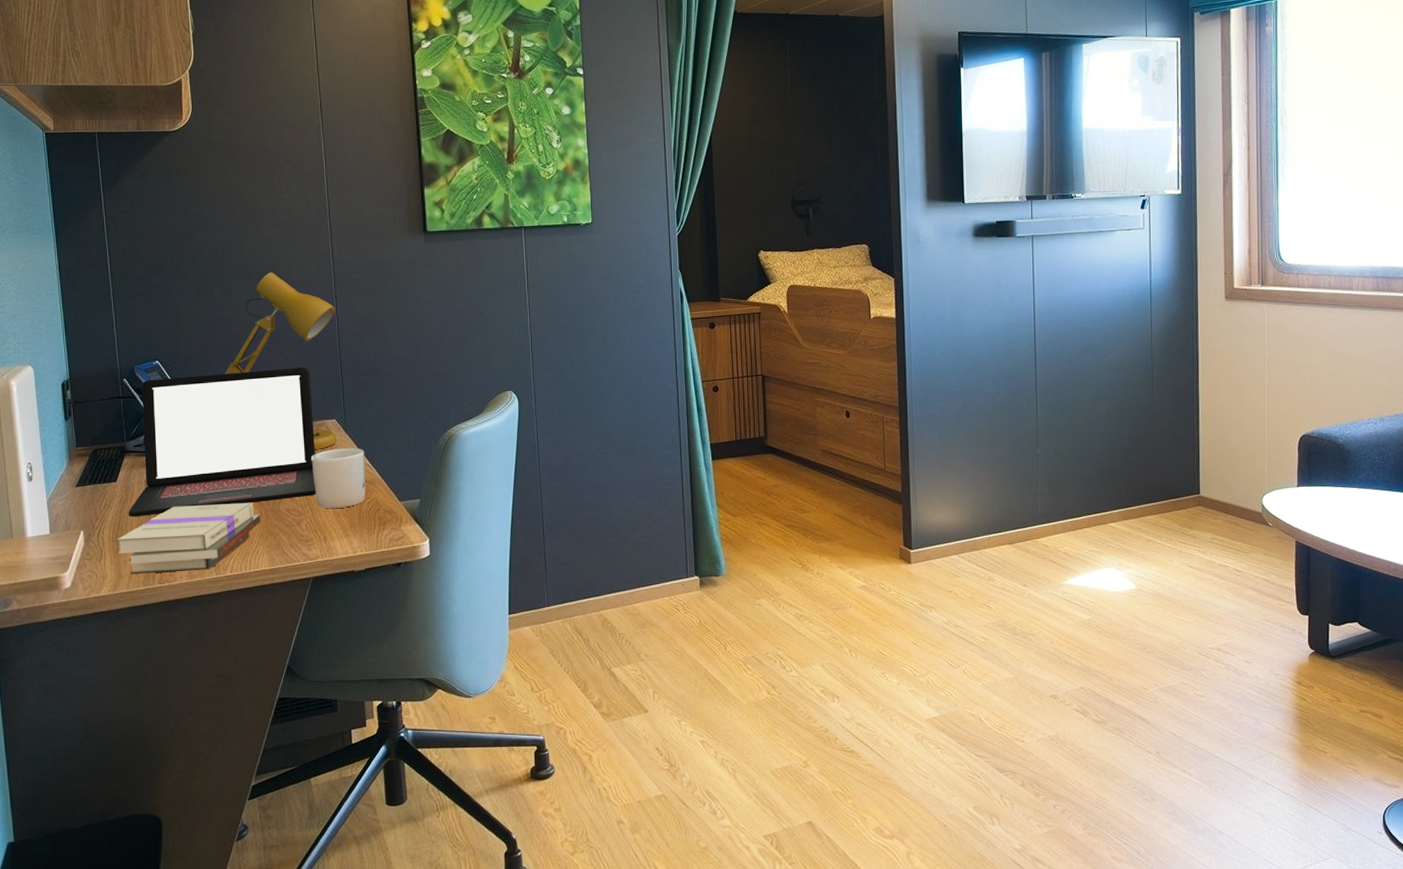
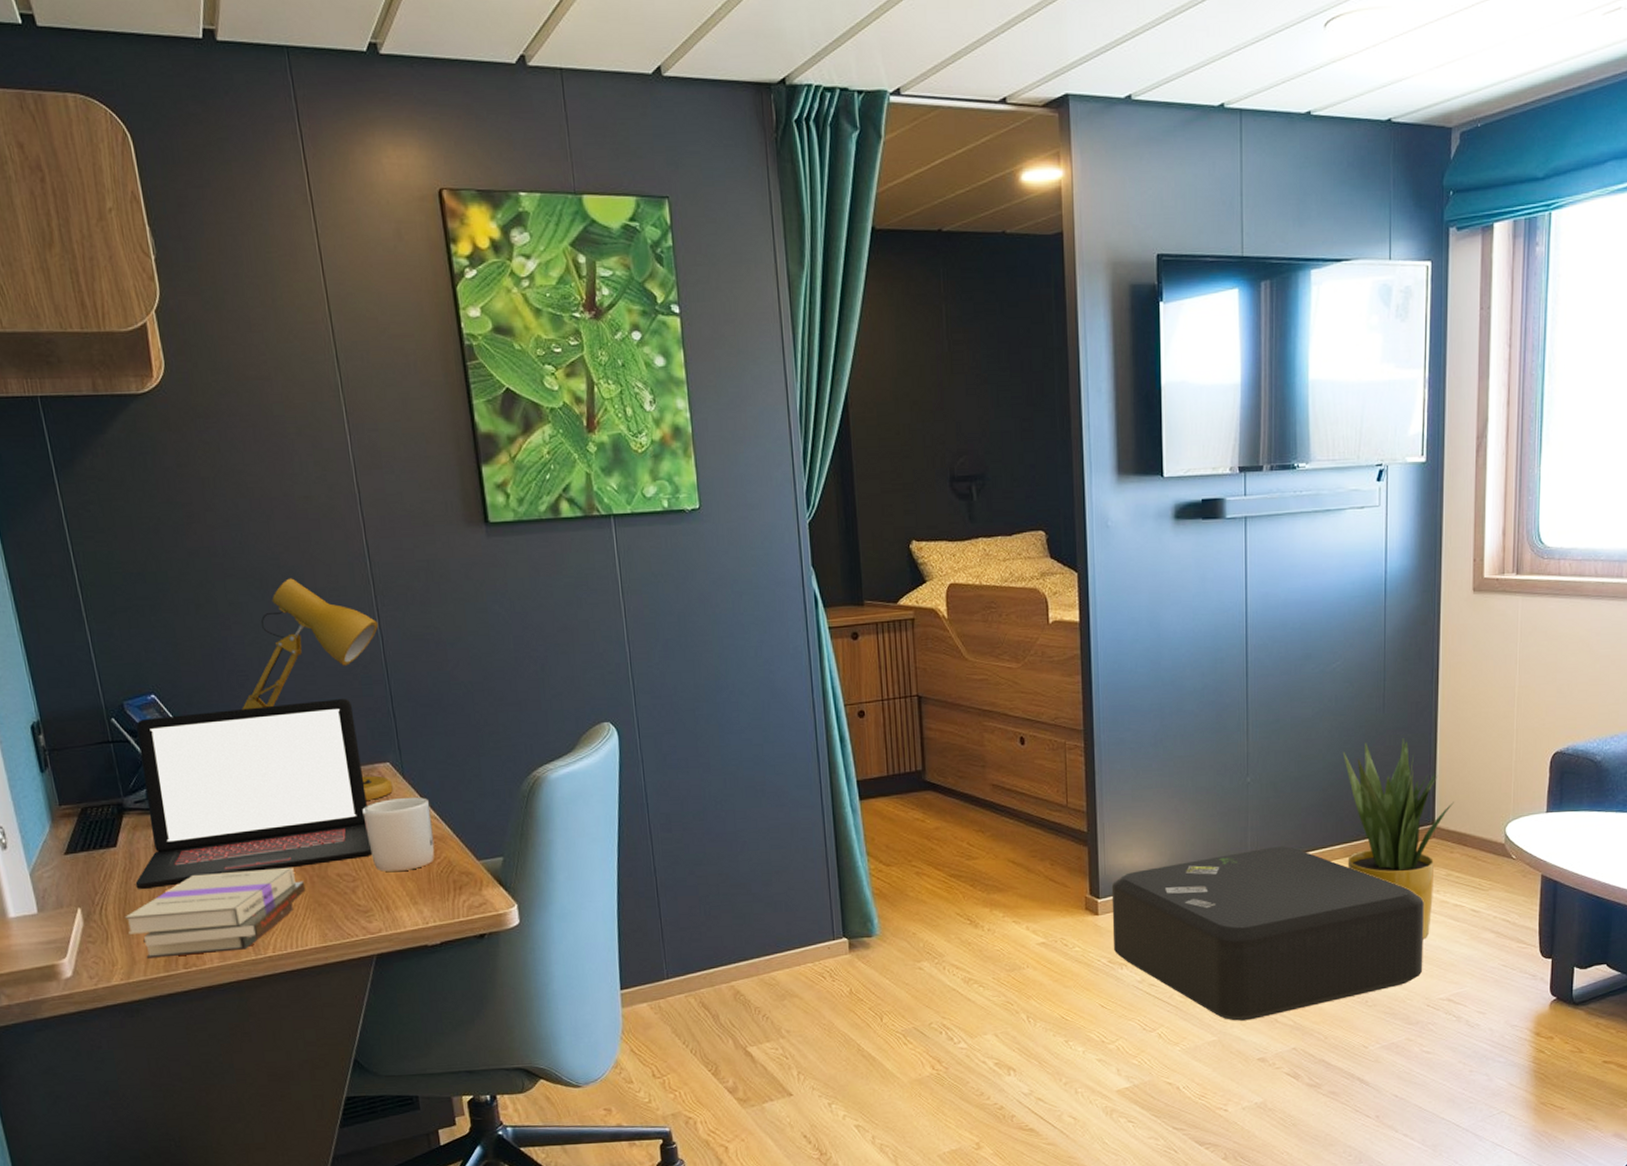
suitcase: none [922,509,1194,661] -> present [1111,846,1424,1021]
planter: none [1118,420,1216,595] -> present [1342,738,1454,940]

